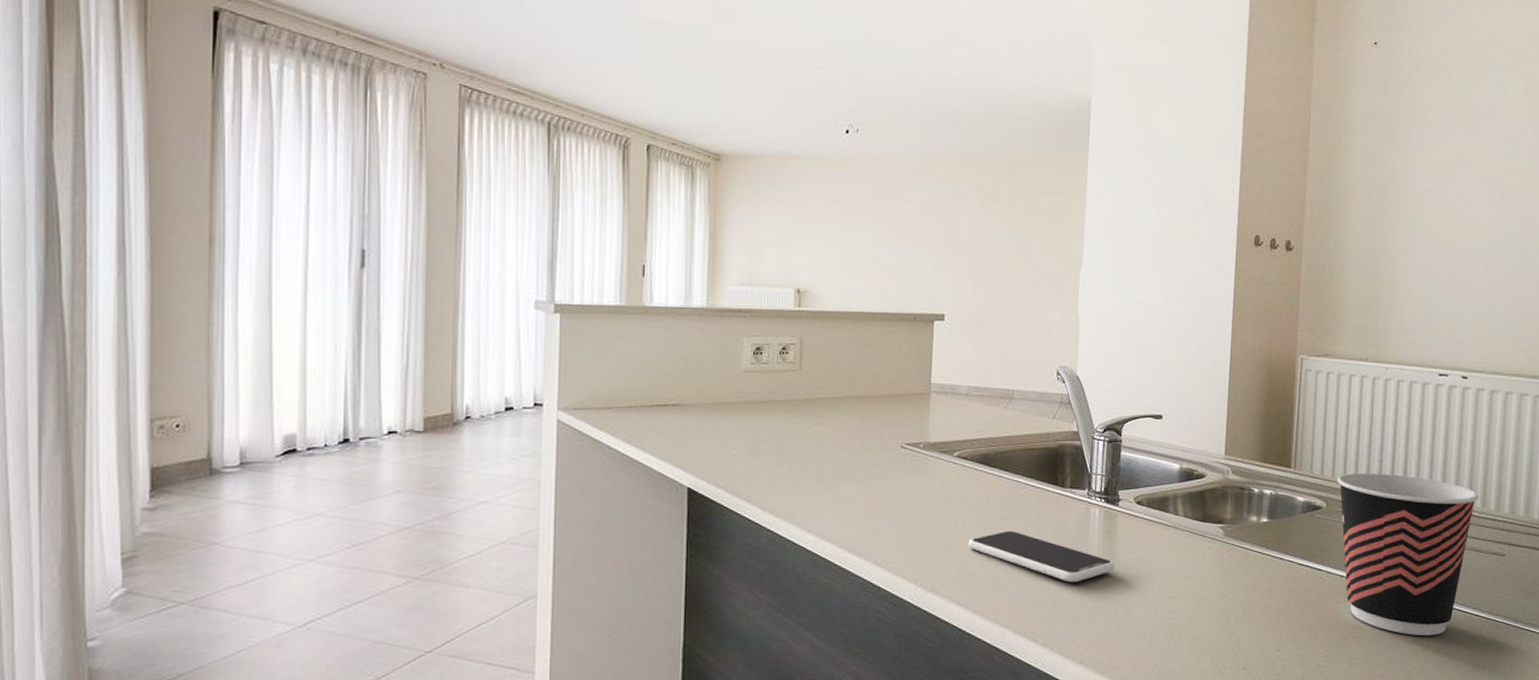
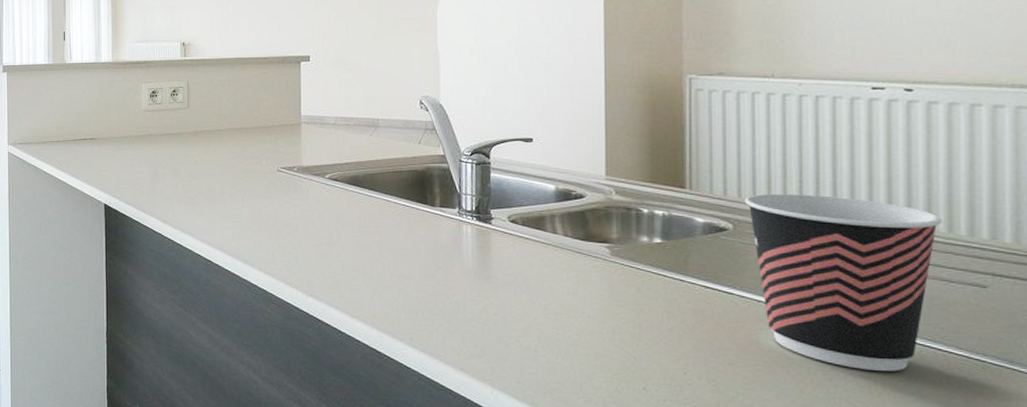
smartphone: present [968,530,1115,583] -> none [343,244,492,295]

